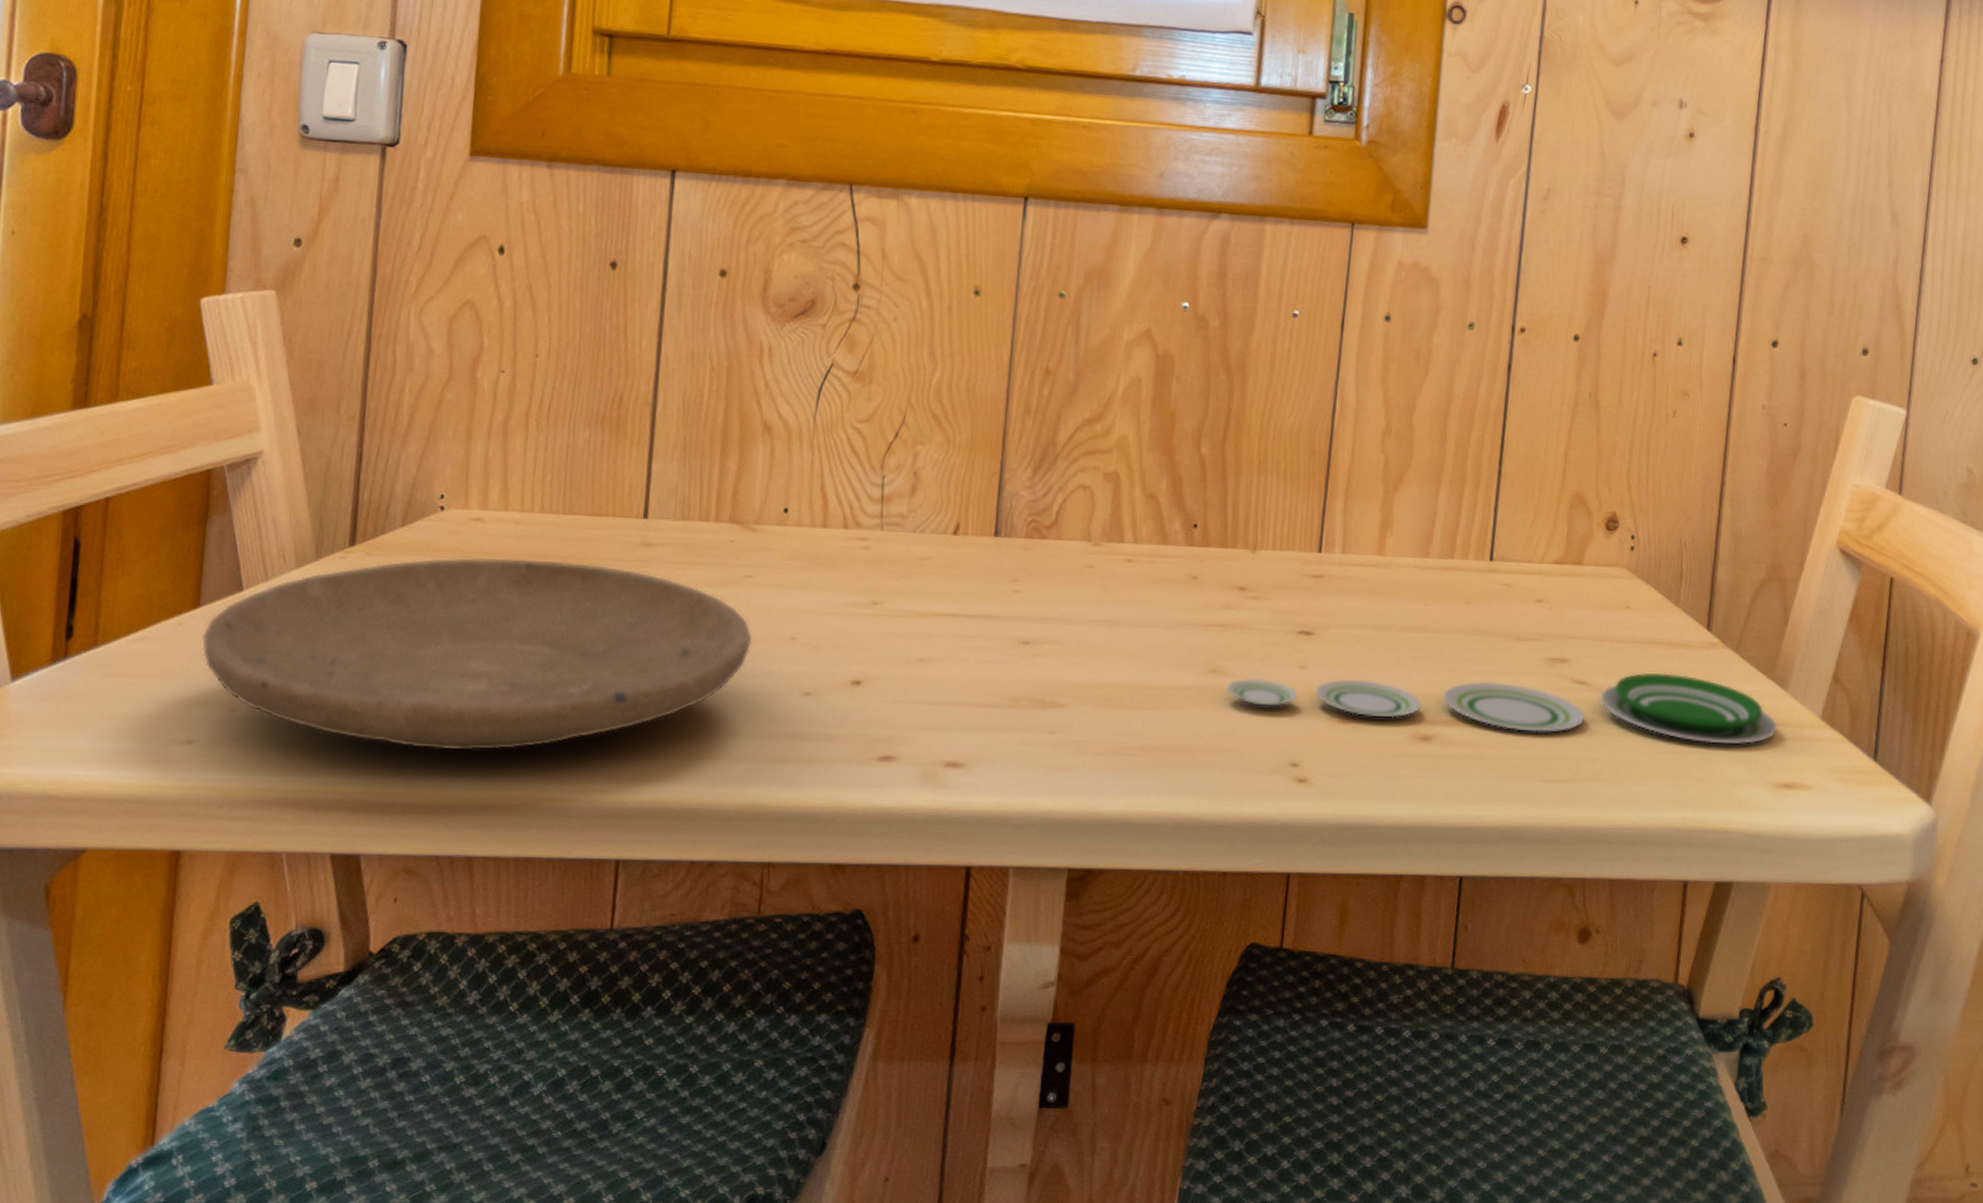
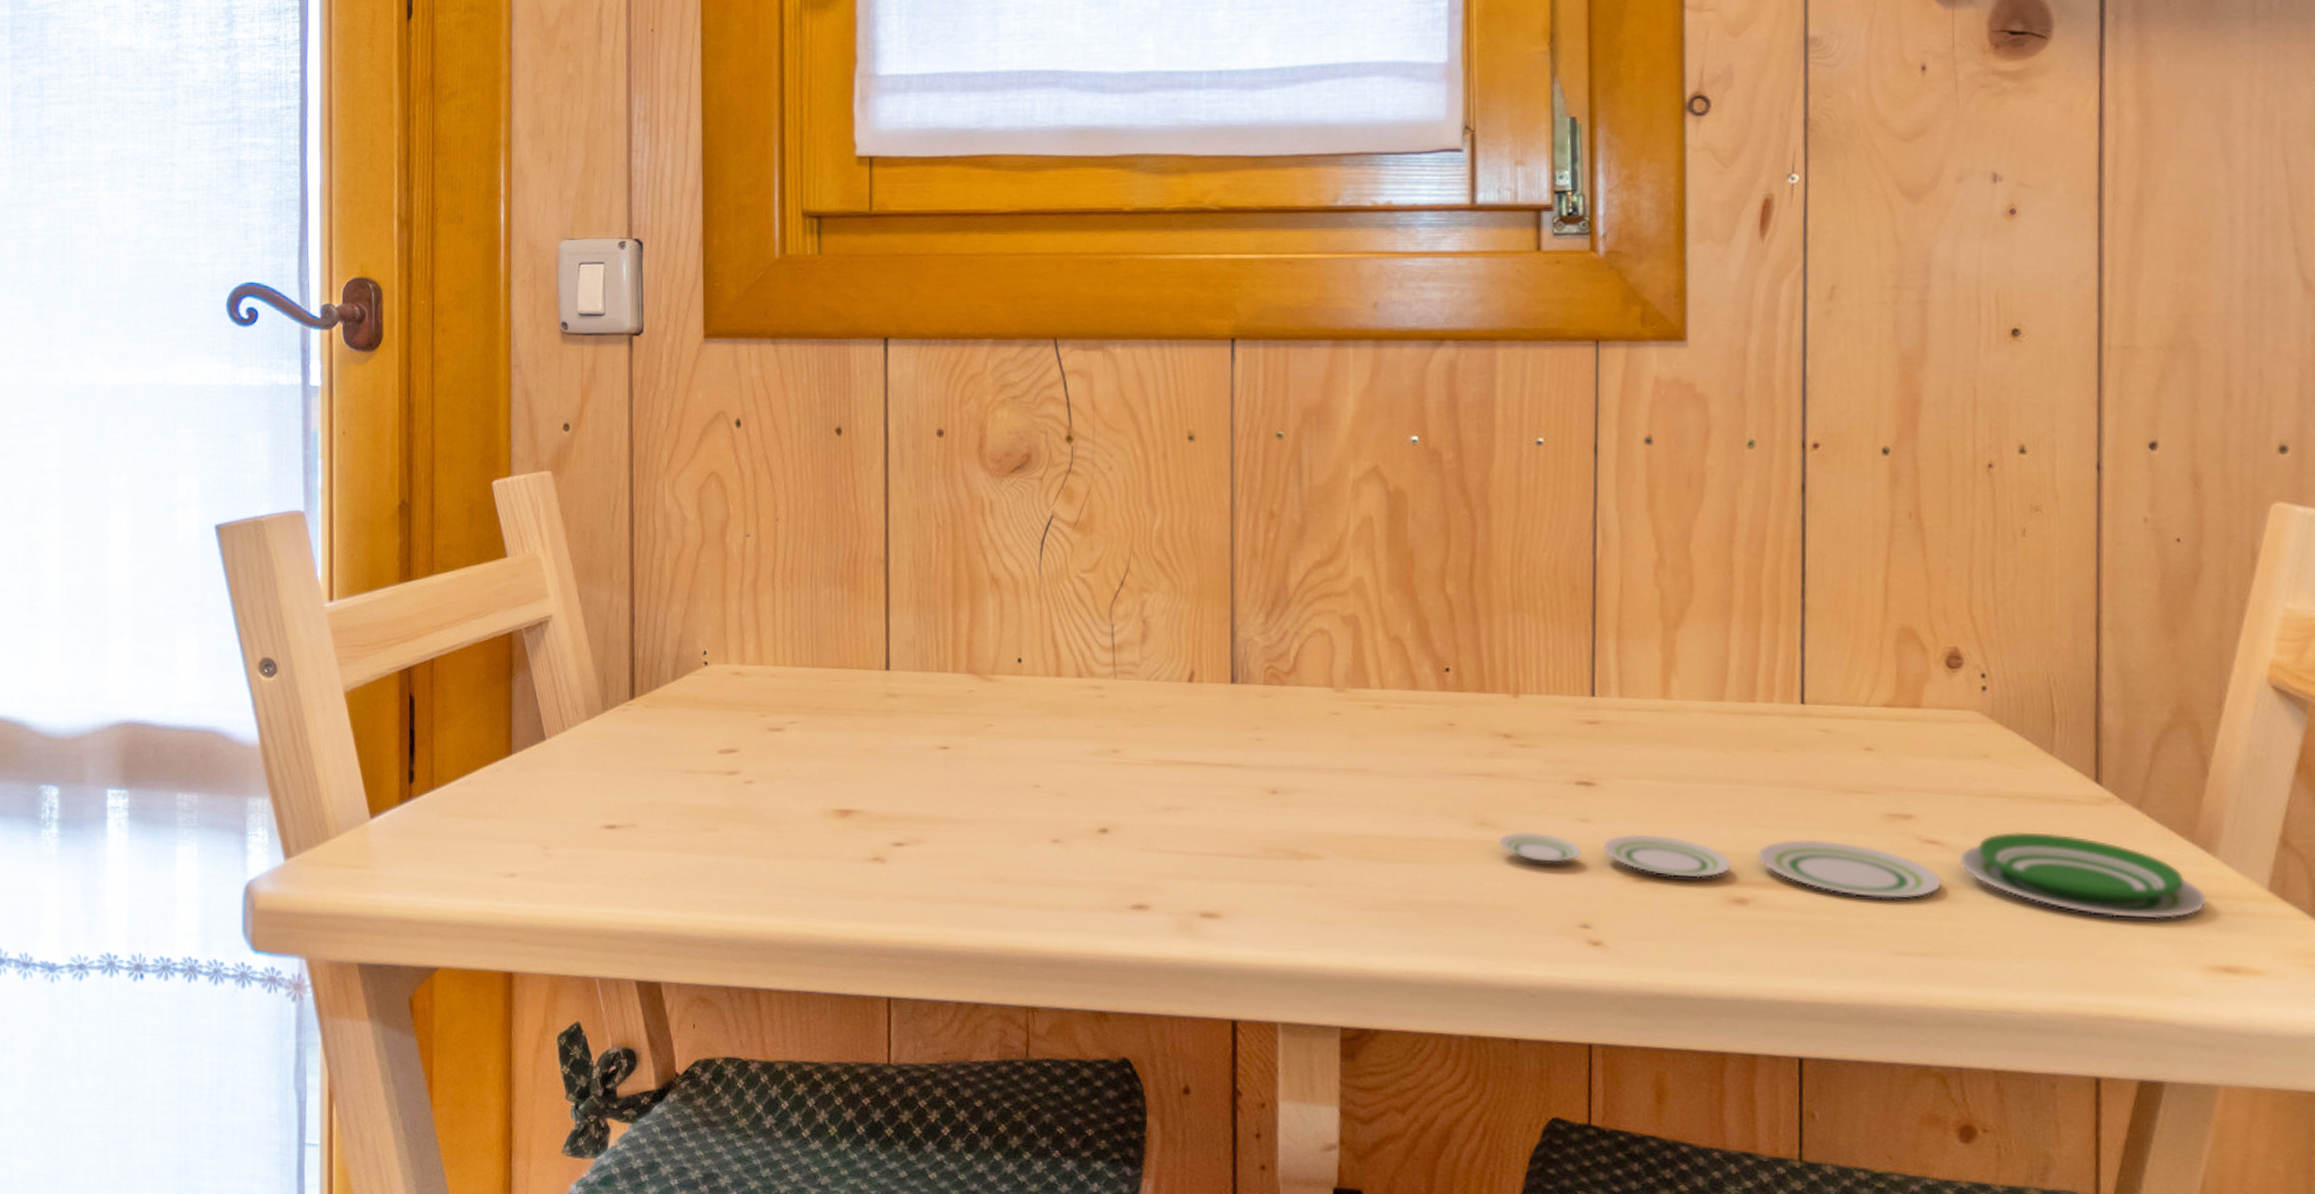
plate: present [201,557,752,751] -> none [515,709,998,890]

